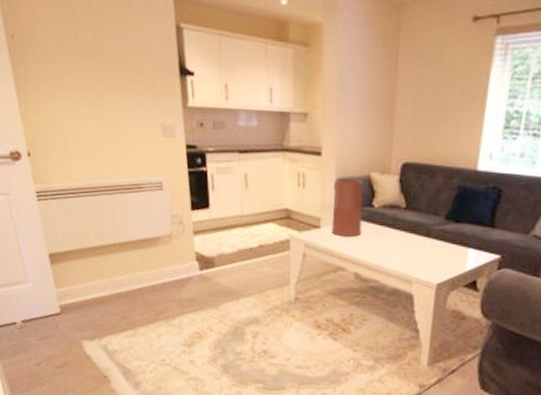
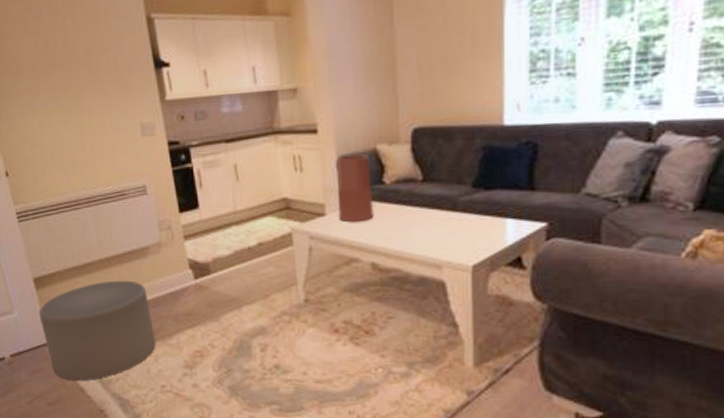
pouf: none [52,263,160,350] -> present [39,280,156,381]

